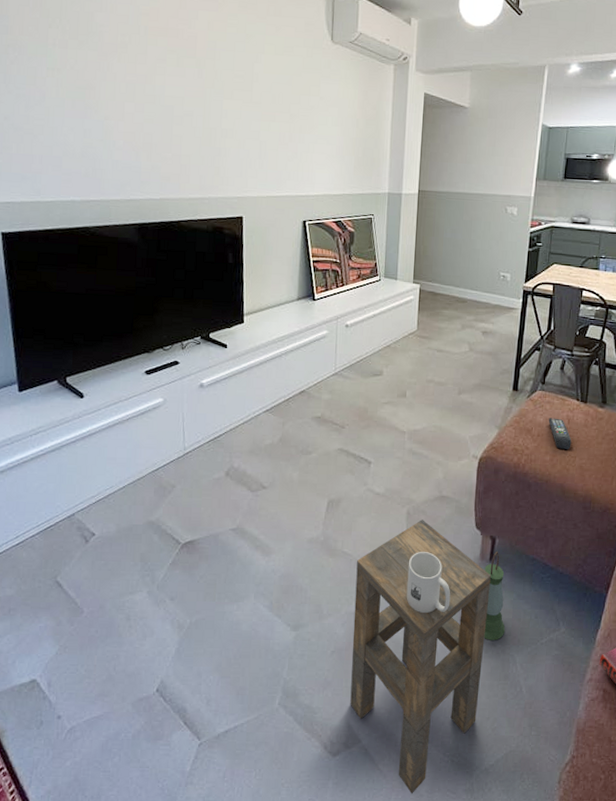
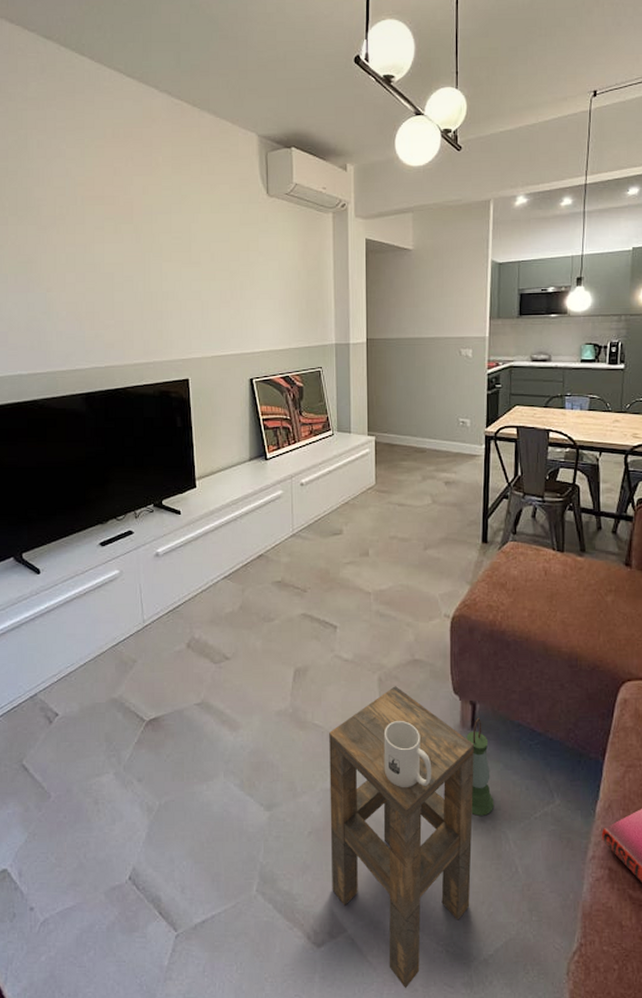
remote control: present [548,418,572,449] -> none [523,570,551,603]

